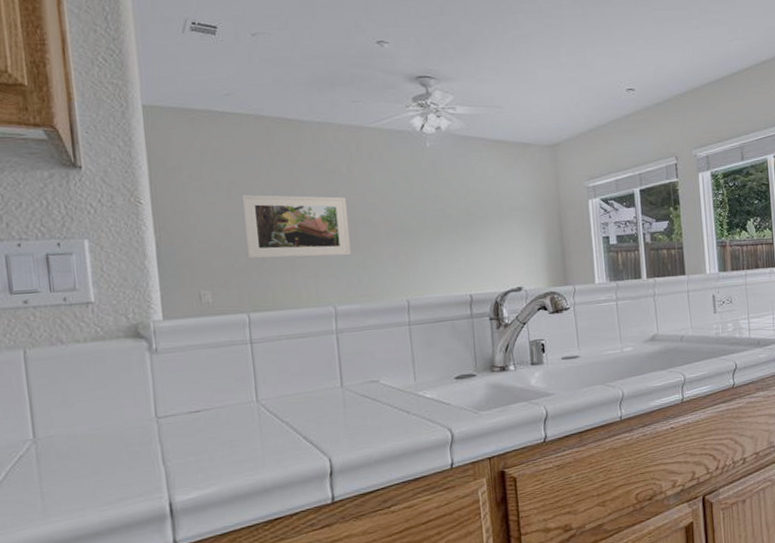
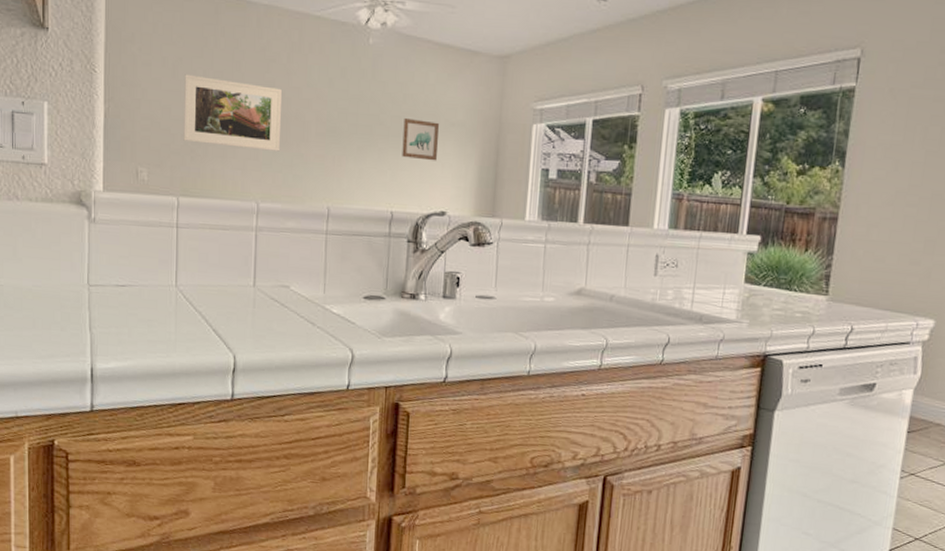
wall art: none [470,208,506,244] -> present [402,117,439,161]

